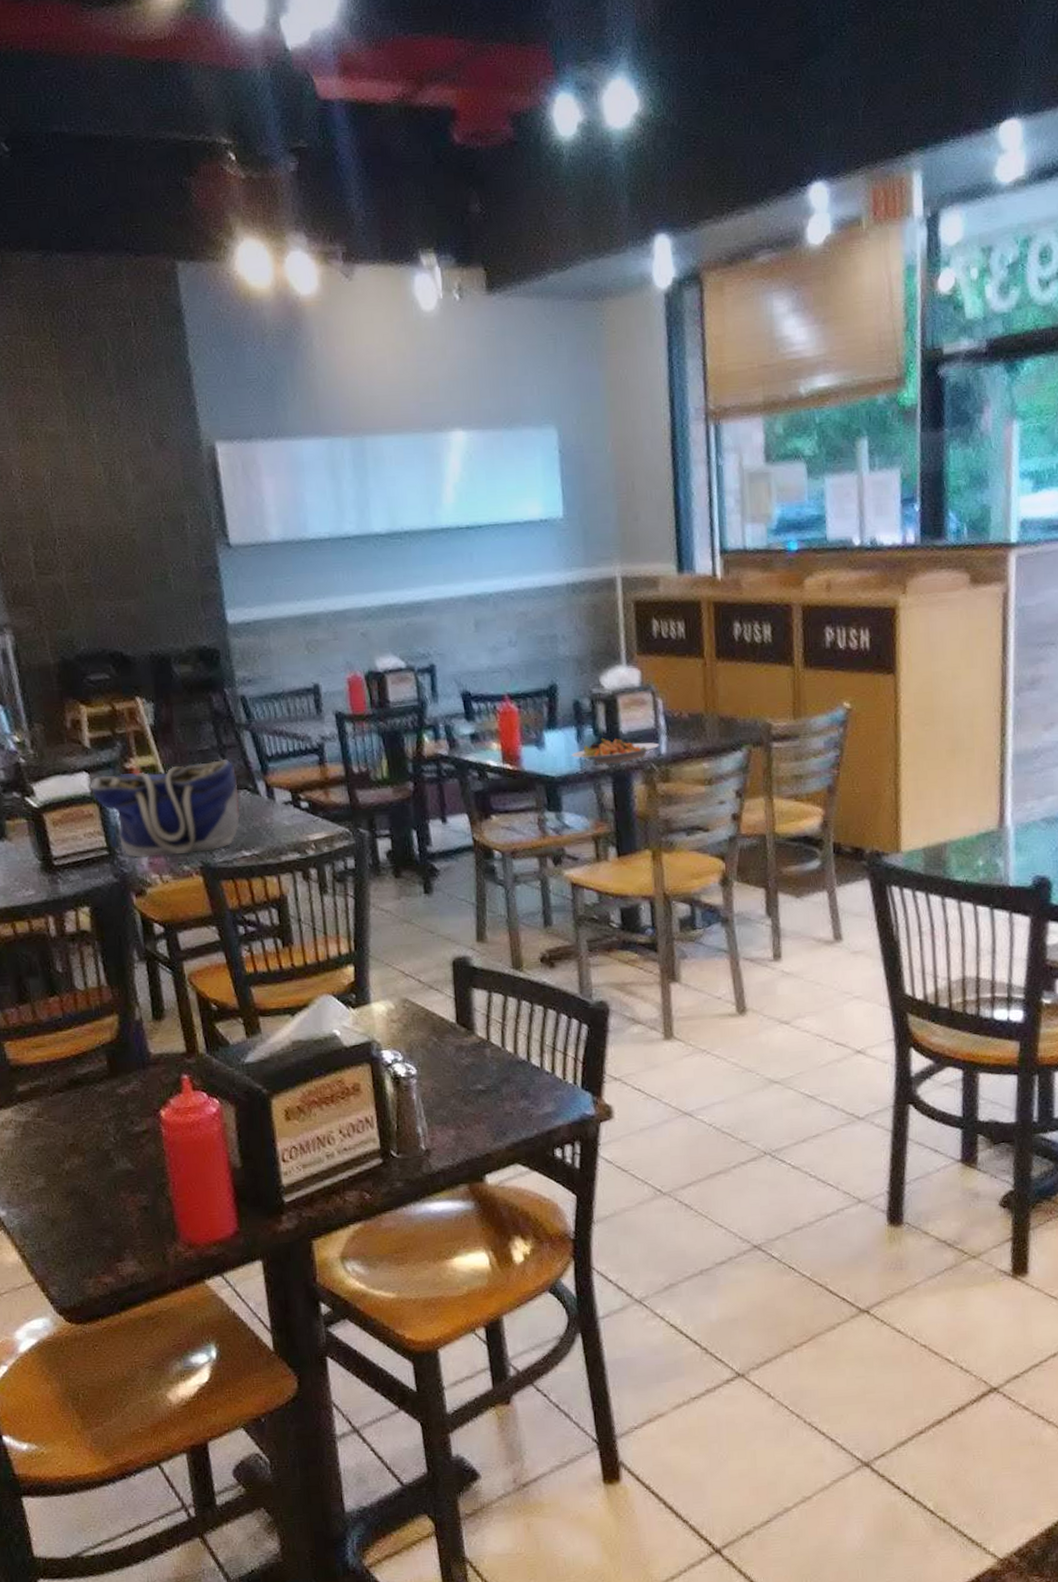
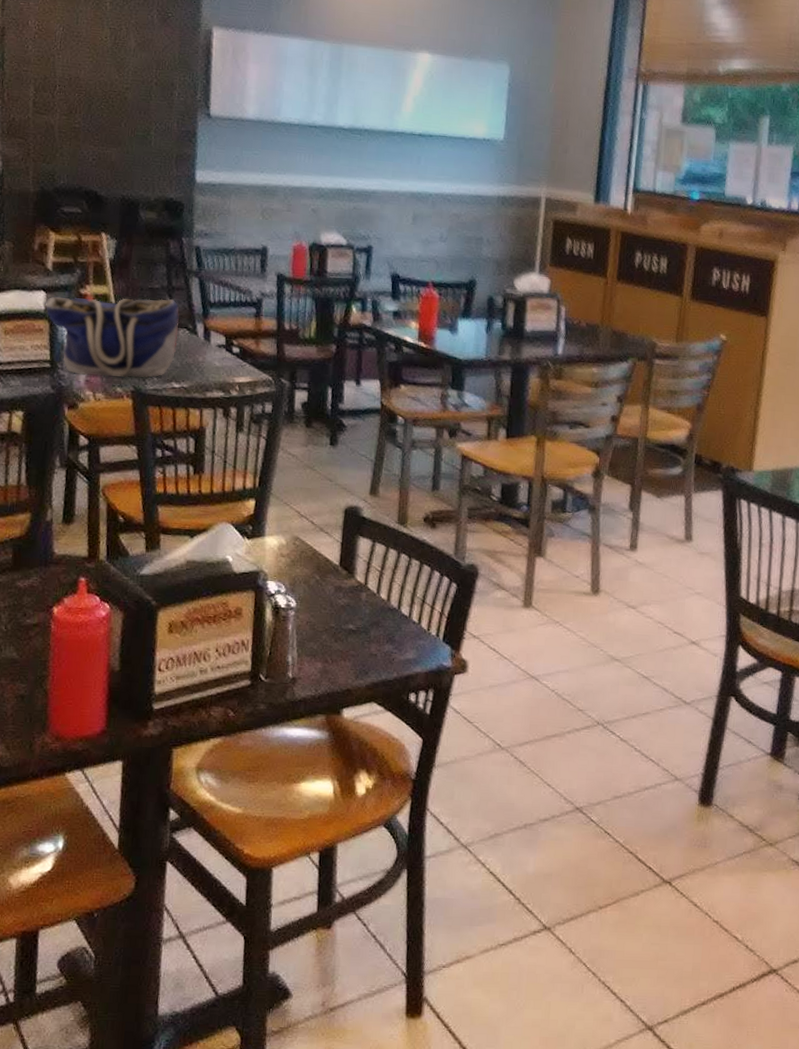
salad: present [571,737,660,764] -> none [479,332,558,357]

